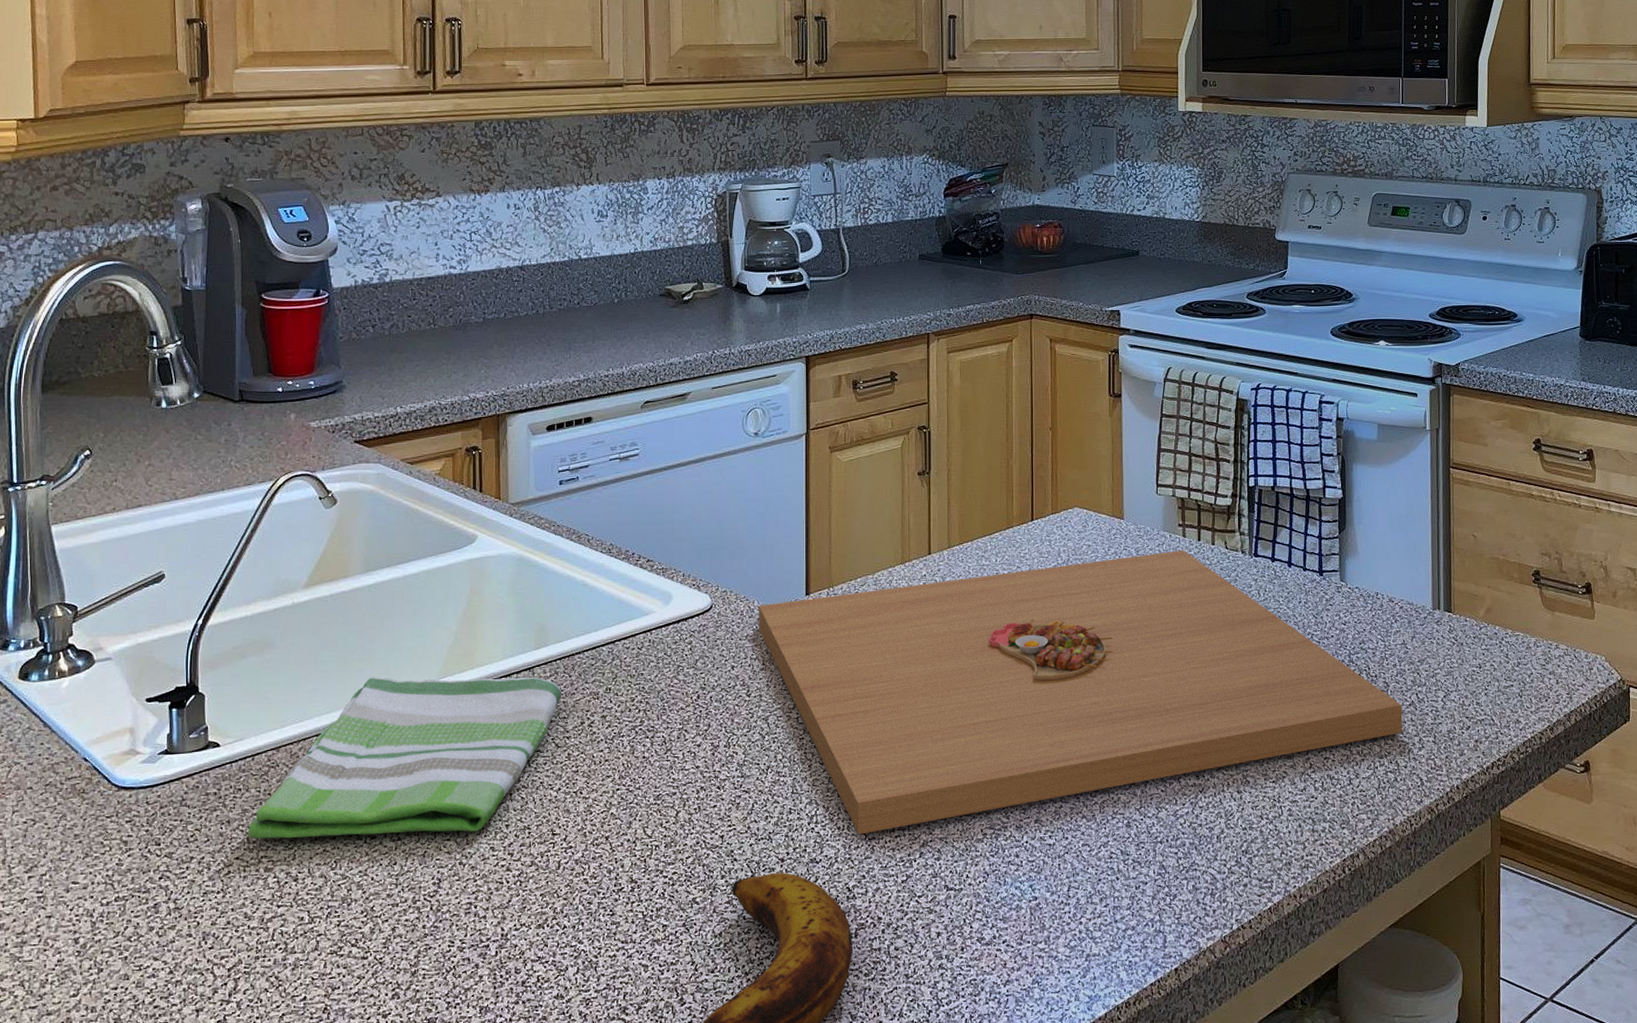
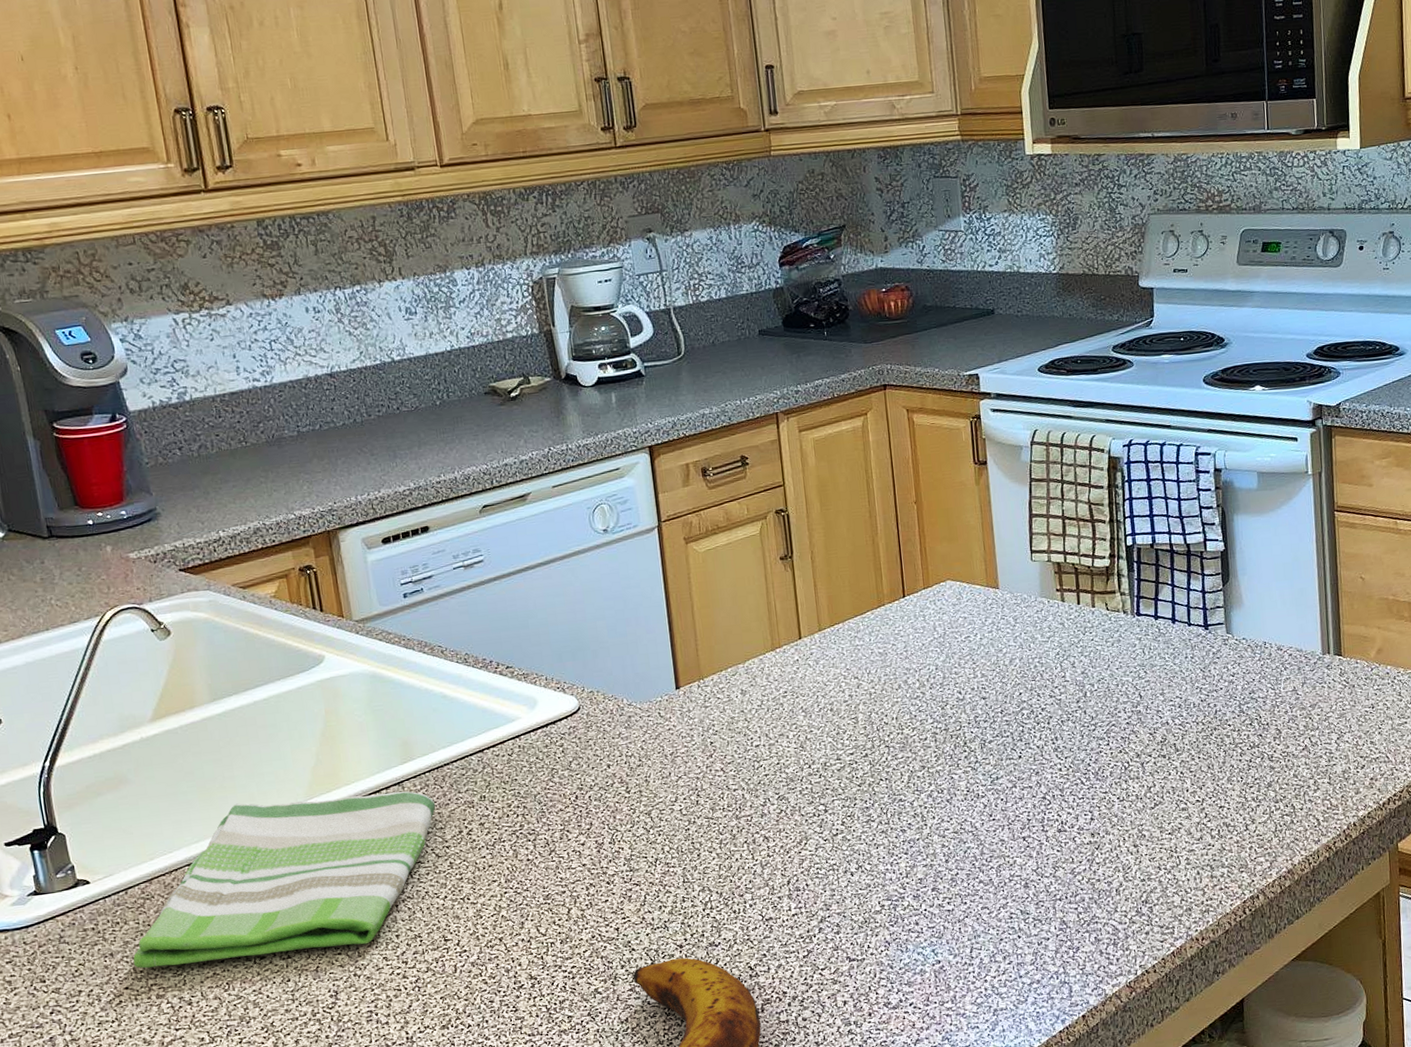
platter: present [759,550,1403,835] -> none [628,615,1297,916]

